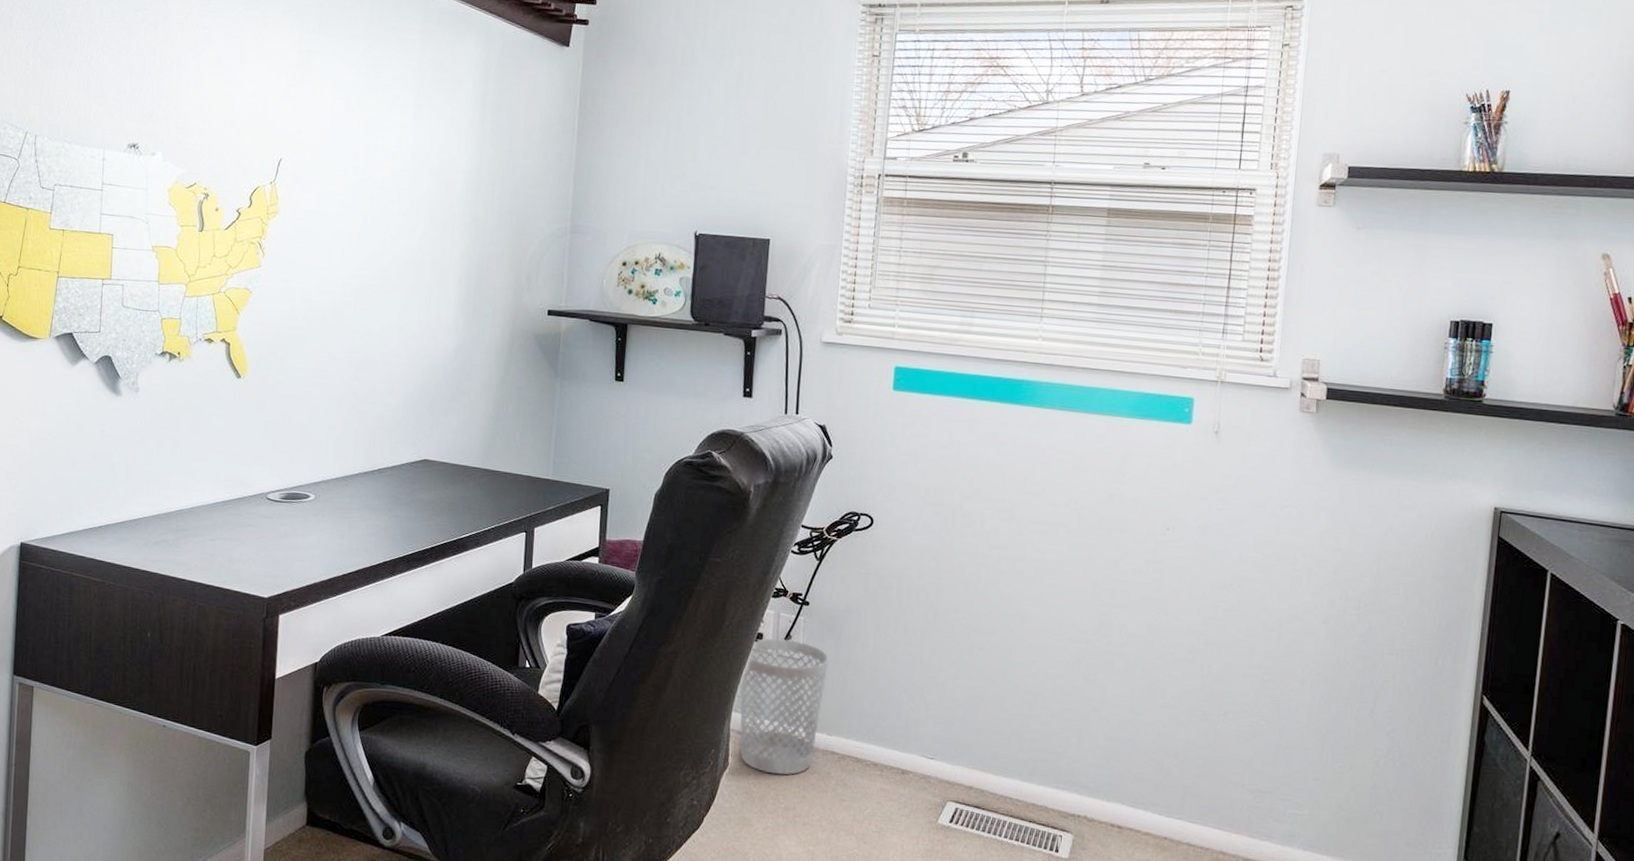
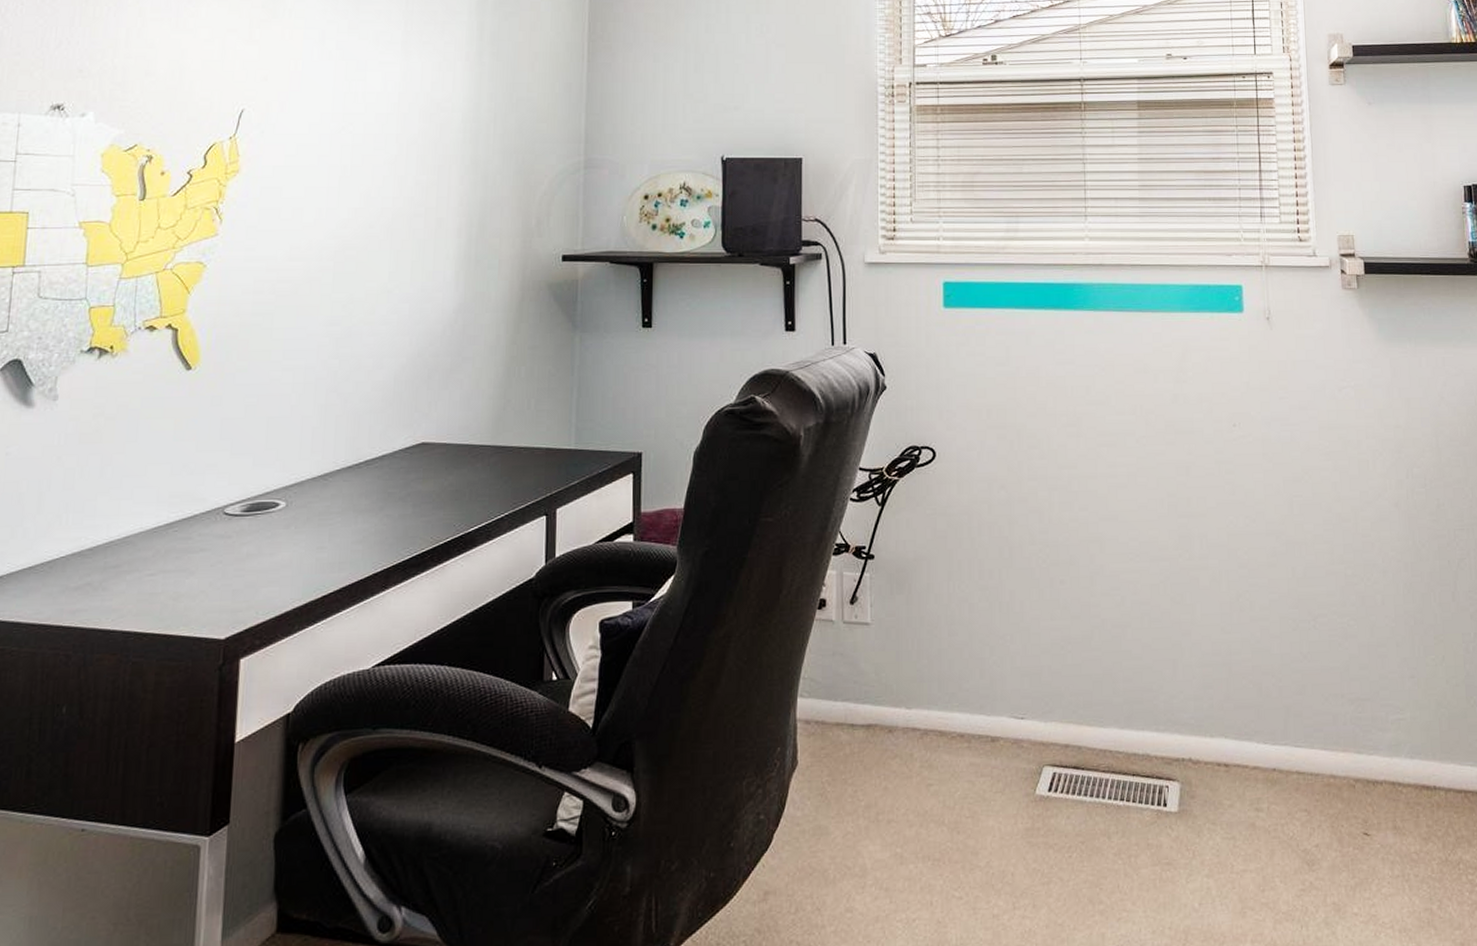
wastebasket: present [739,638,829,775] -> none [804,601,901,767]

